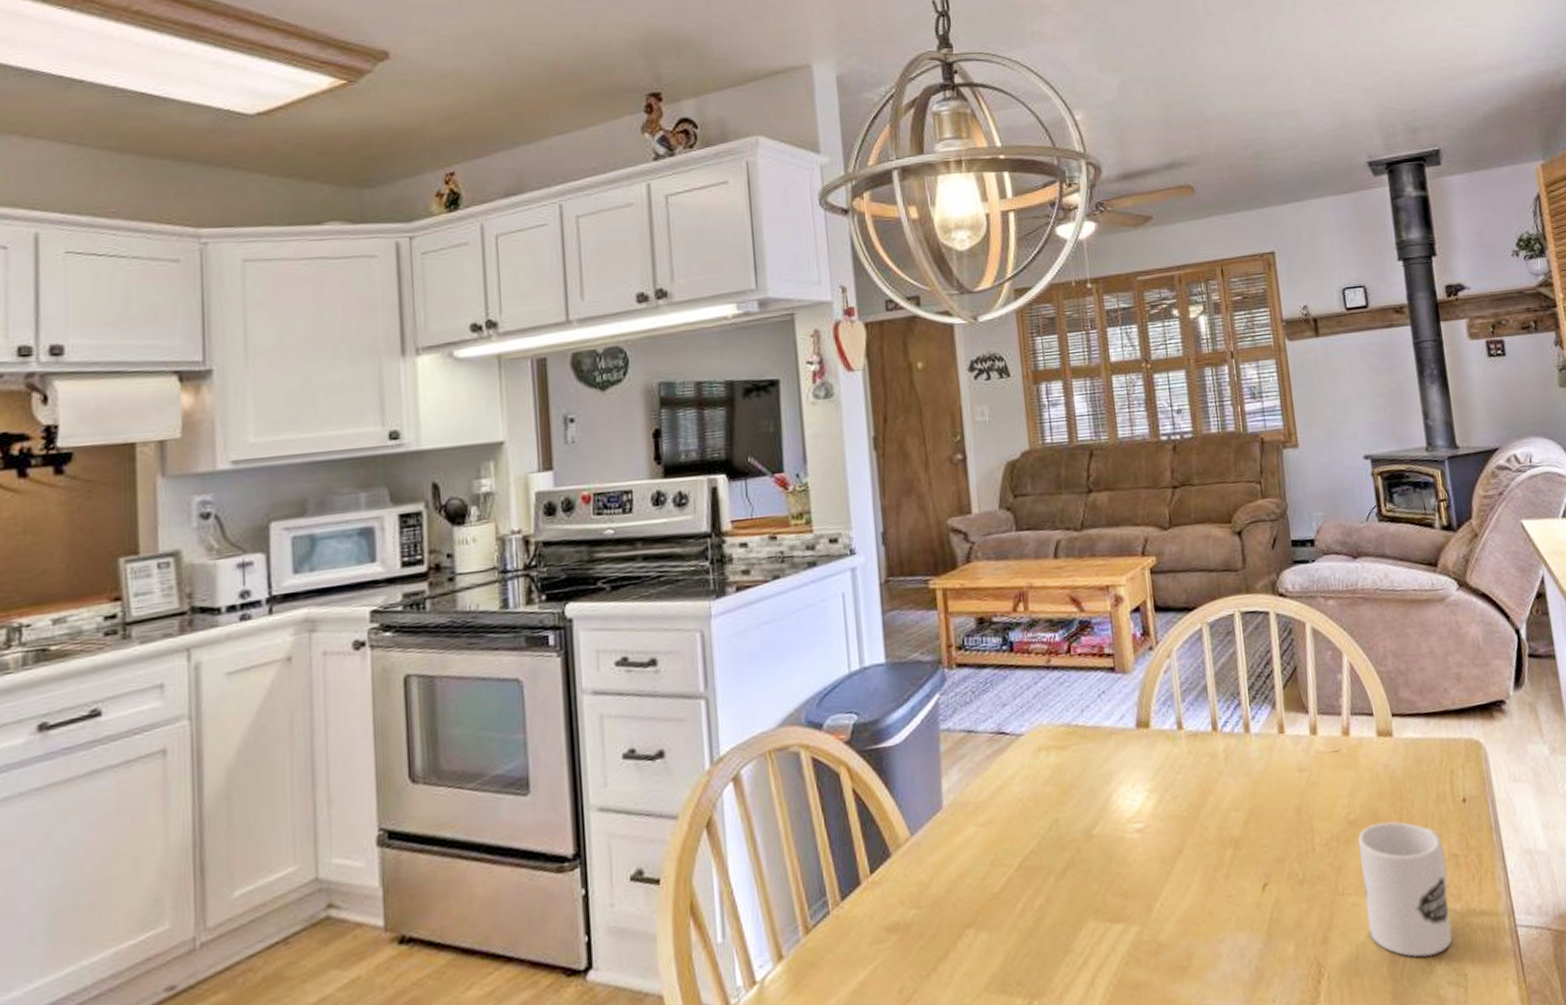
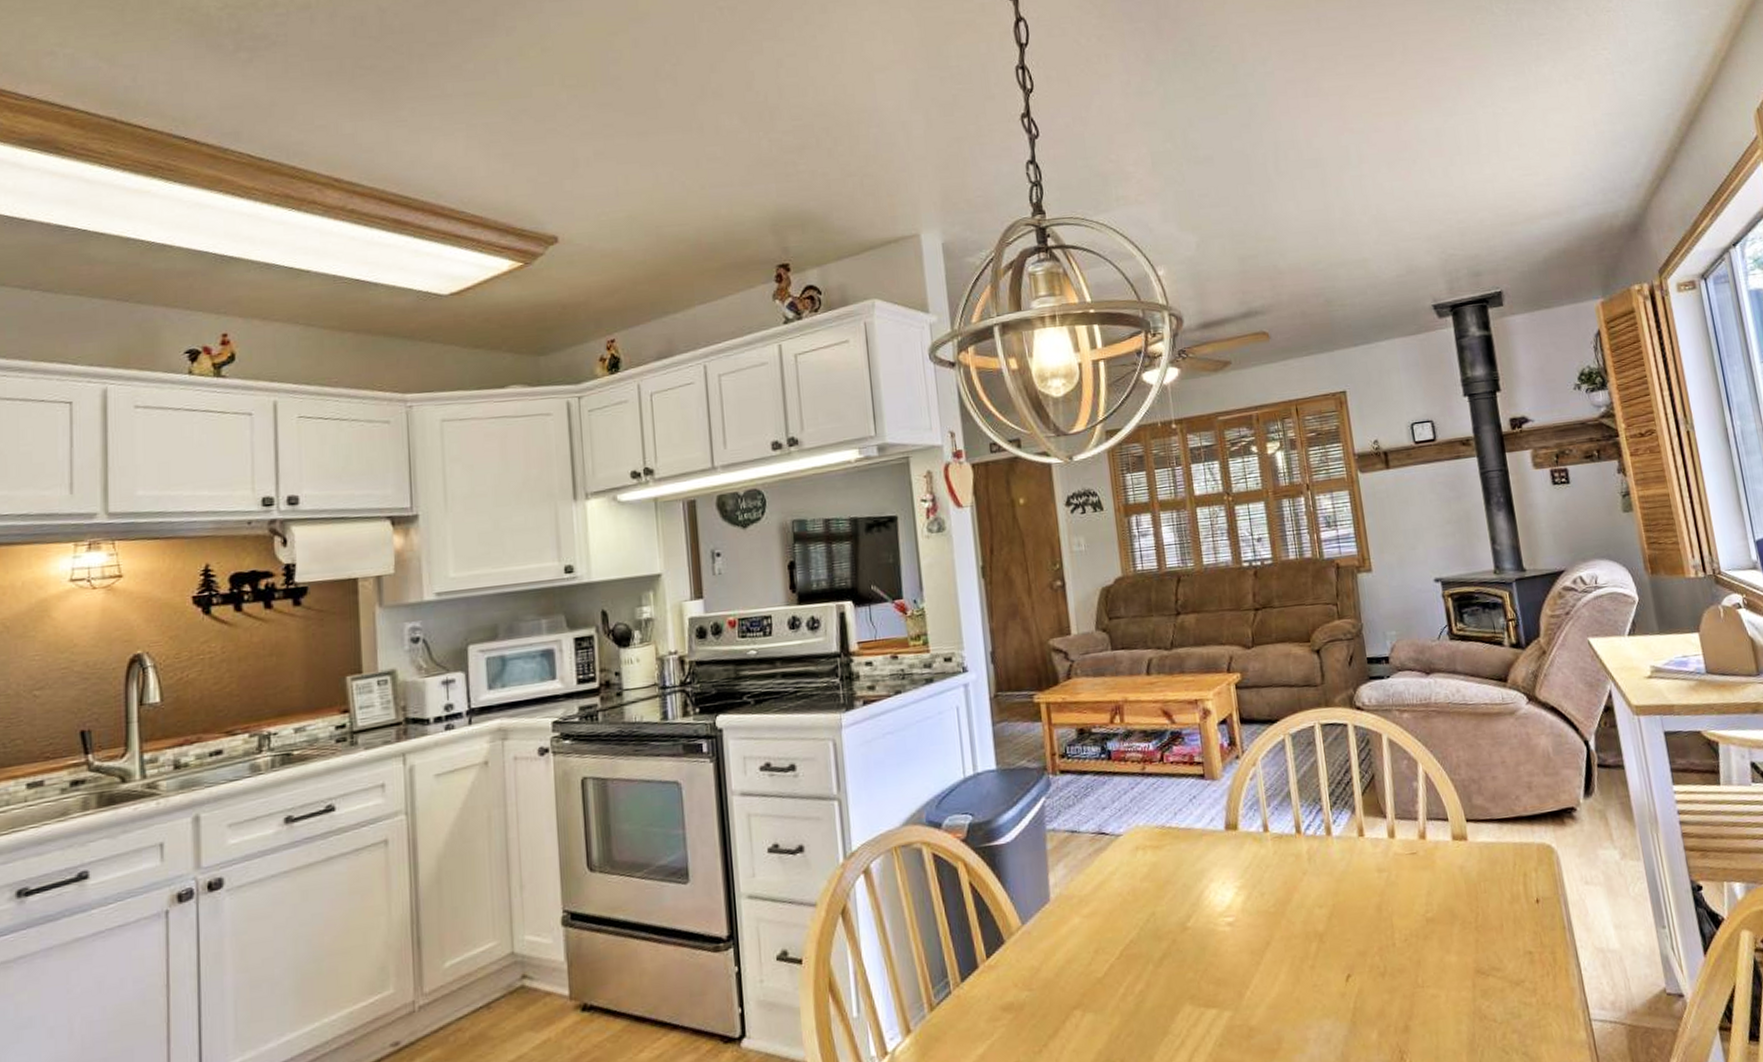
mug: present [1358,821,1453,957] -> none [1436,919,1529,1047]

